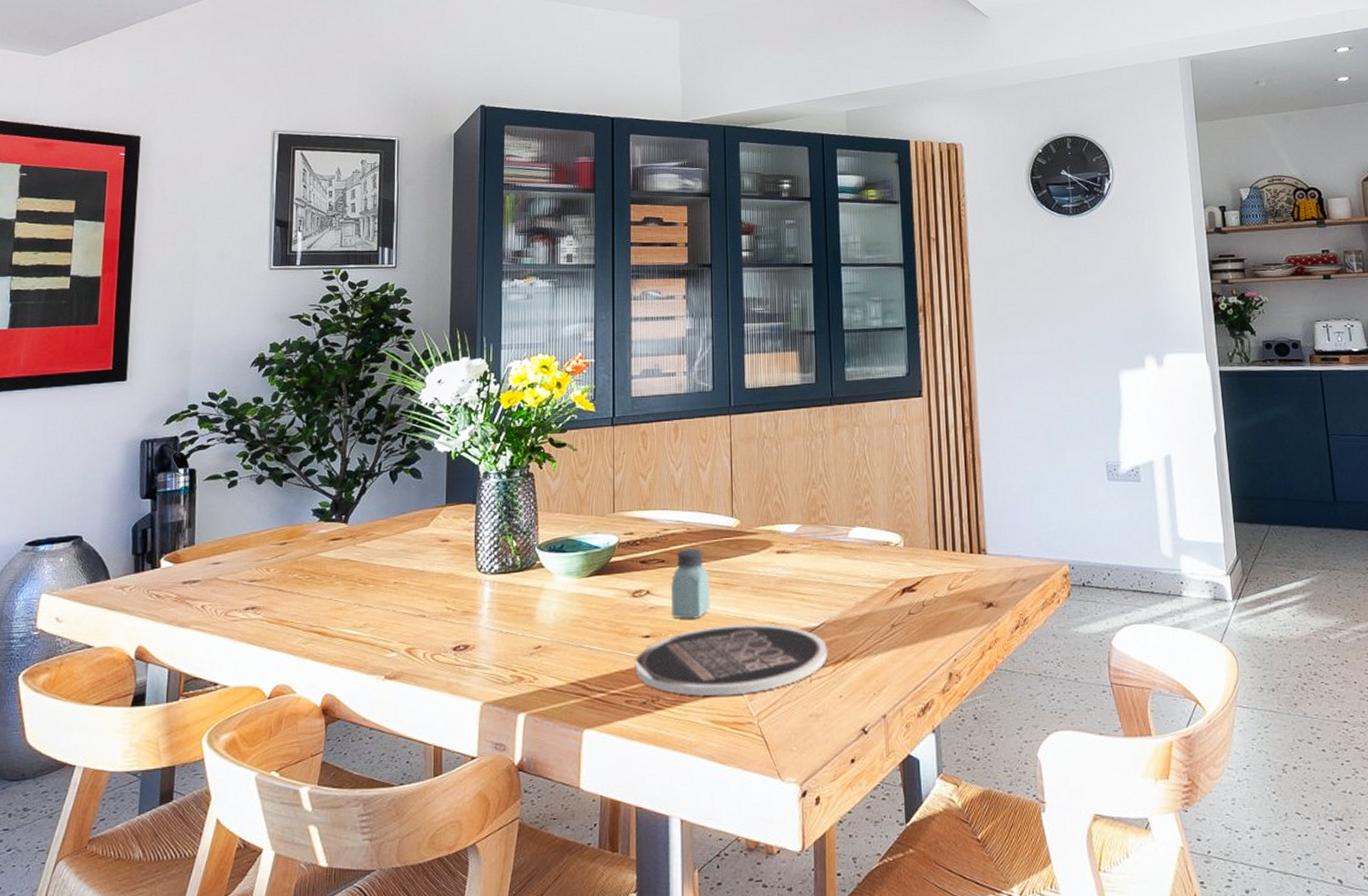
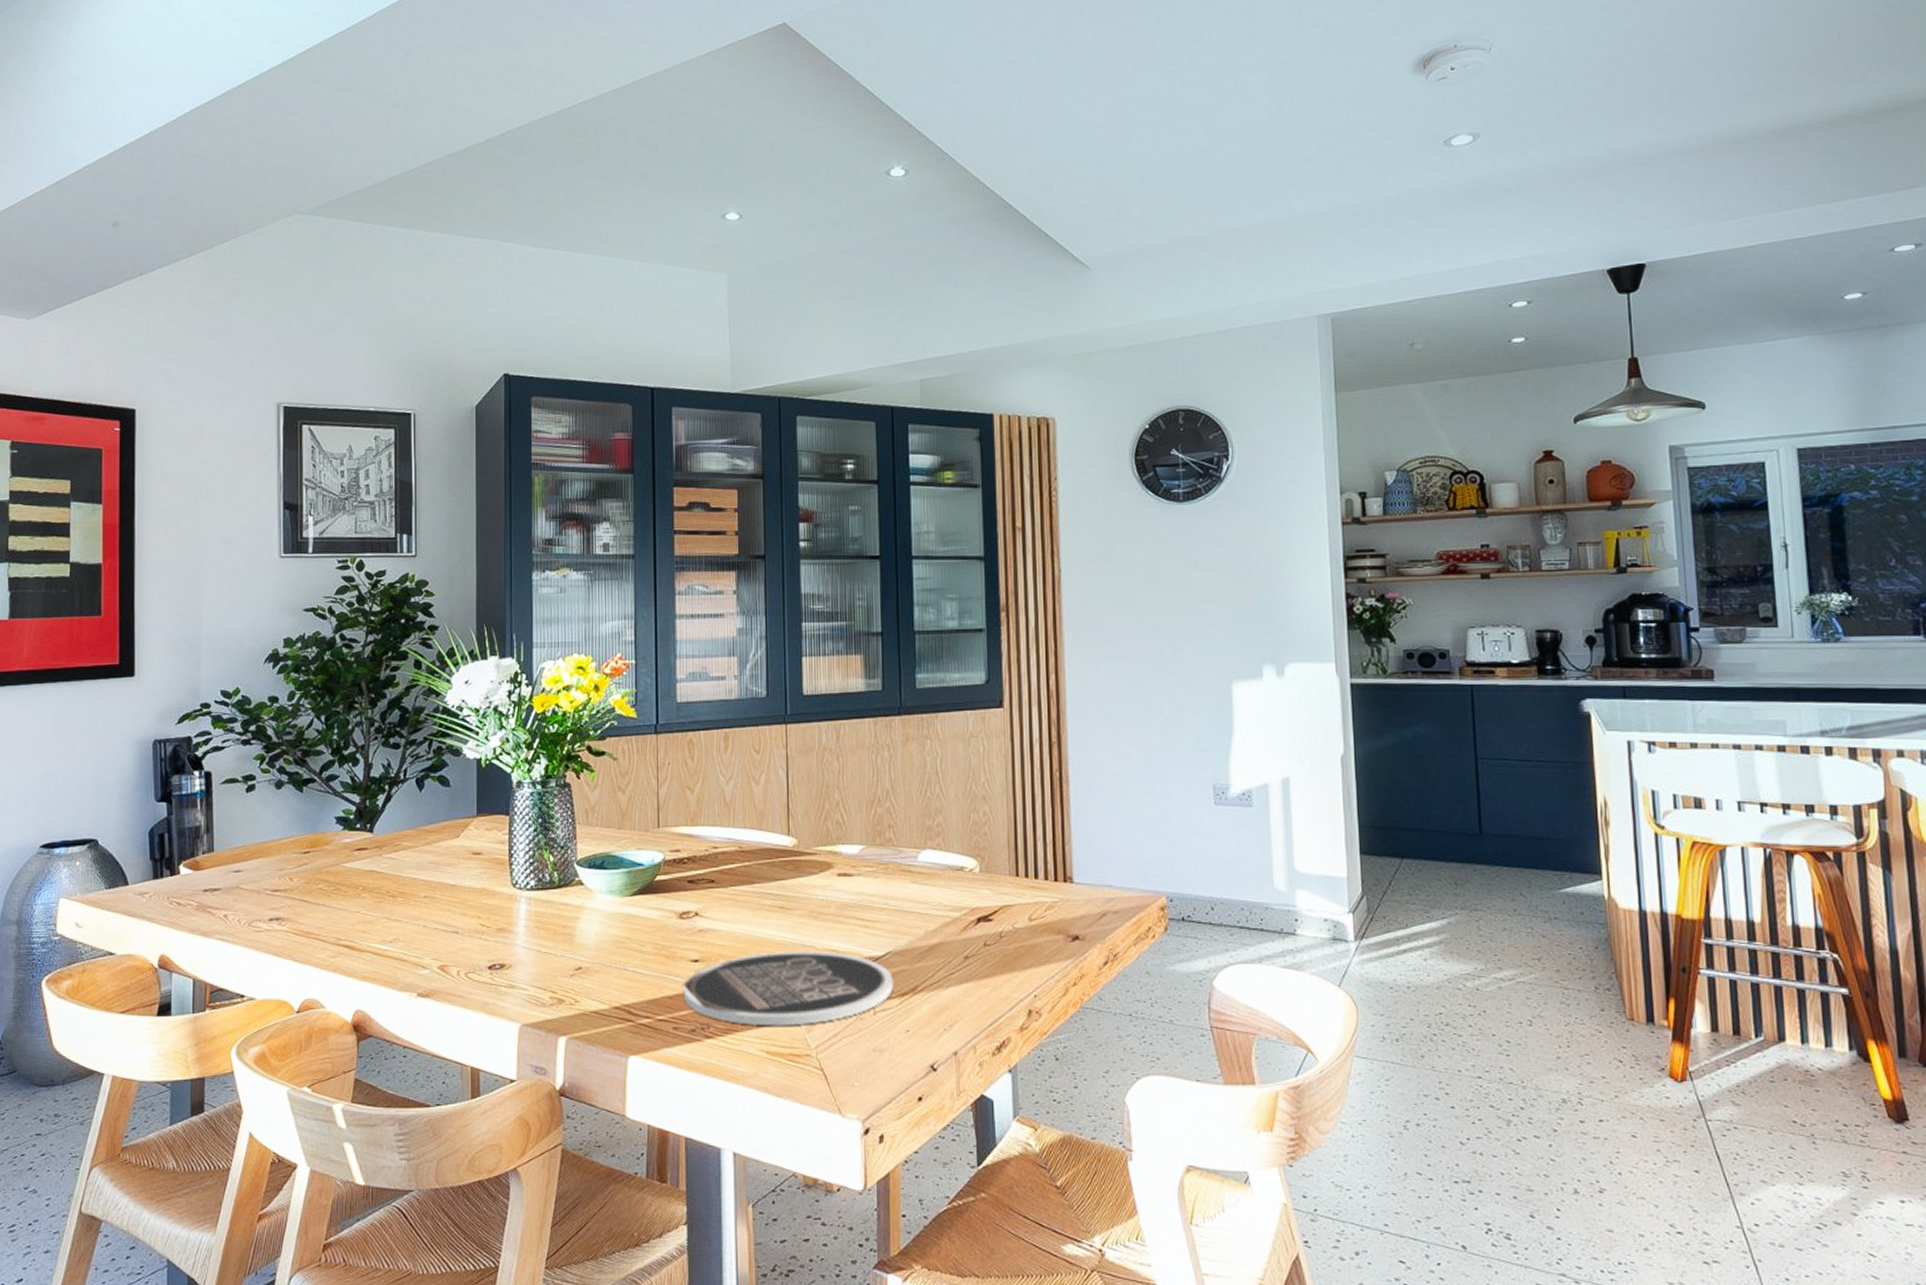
saltshaker: present [671,548,711,619] -> none [722,868,765,944]

